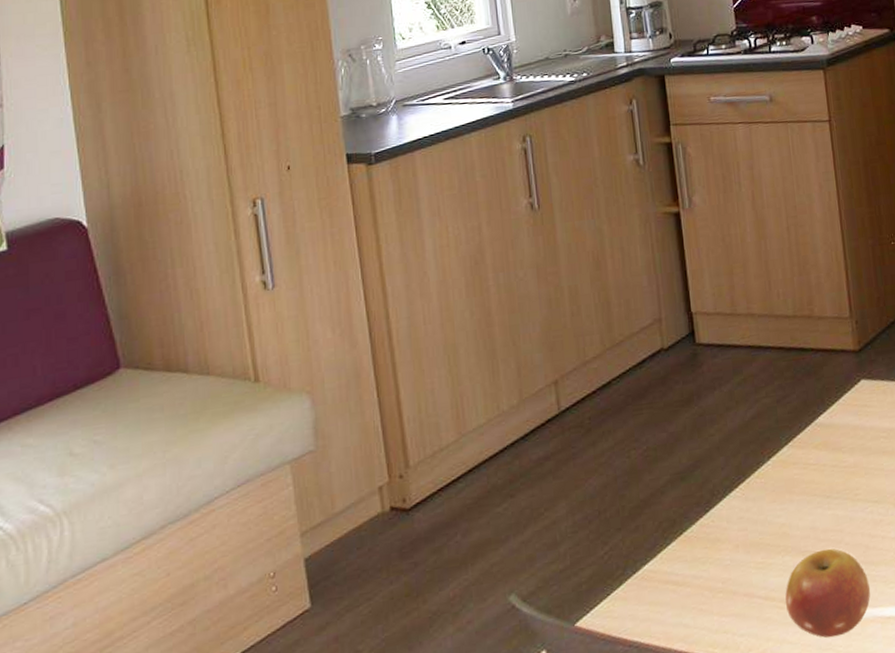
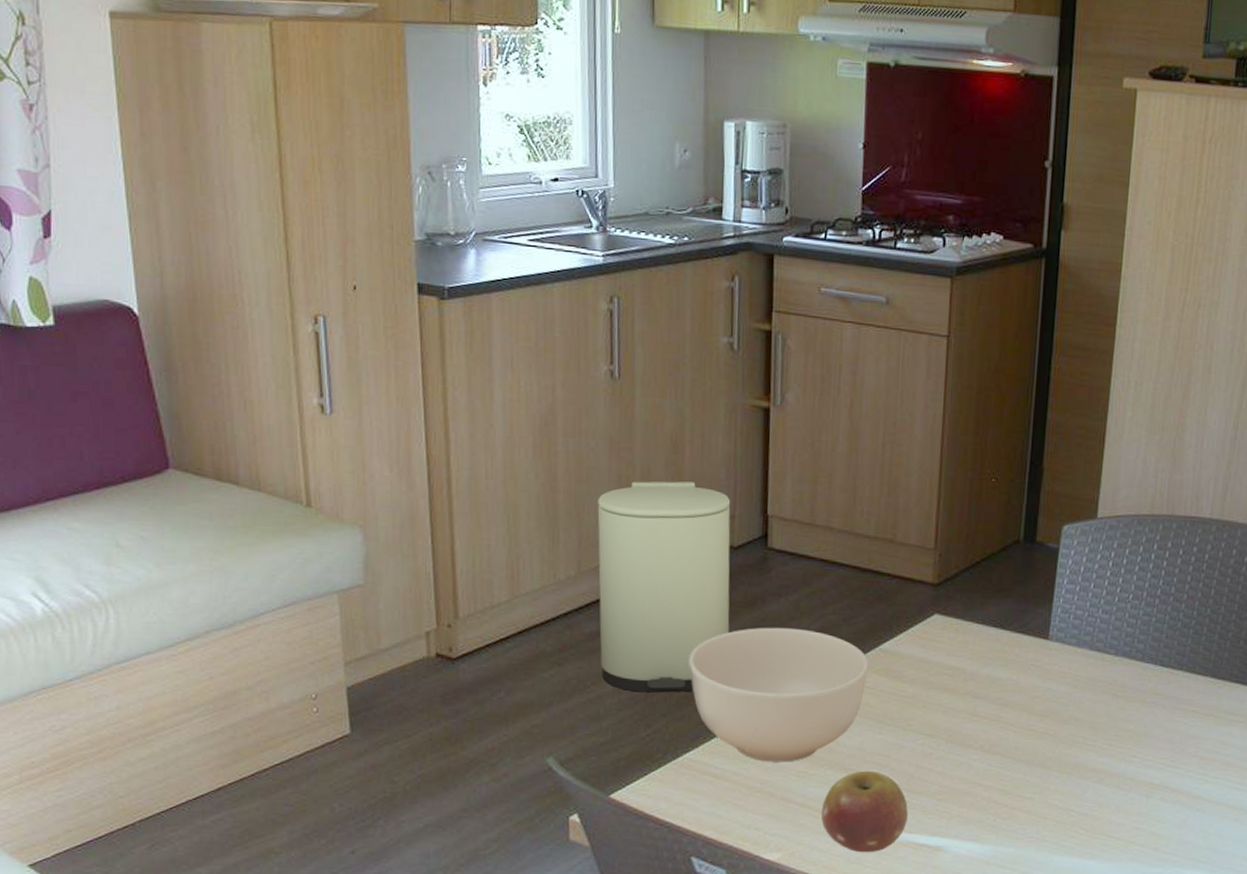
pedal bin: none [531,293,671,511] -> present [597,481,731,693]
bowl: none [636,417,809,559] -> present [689,627,869,762]

